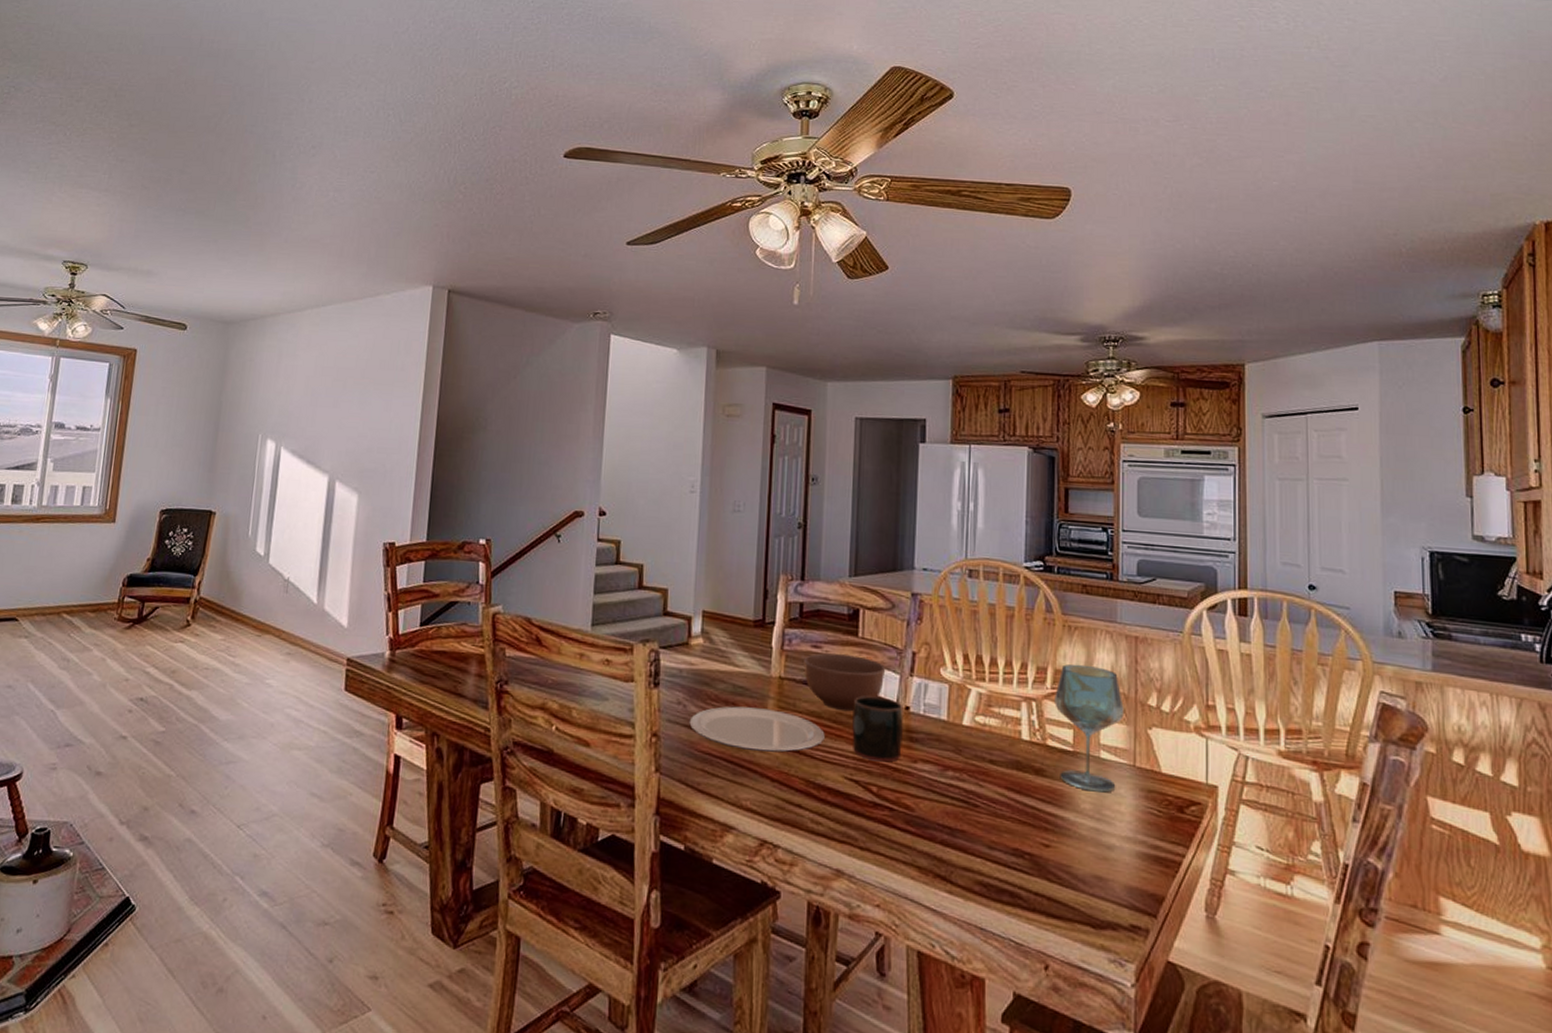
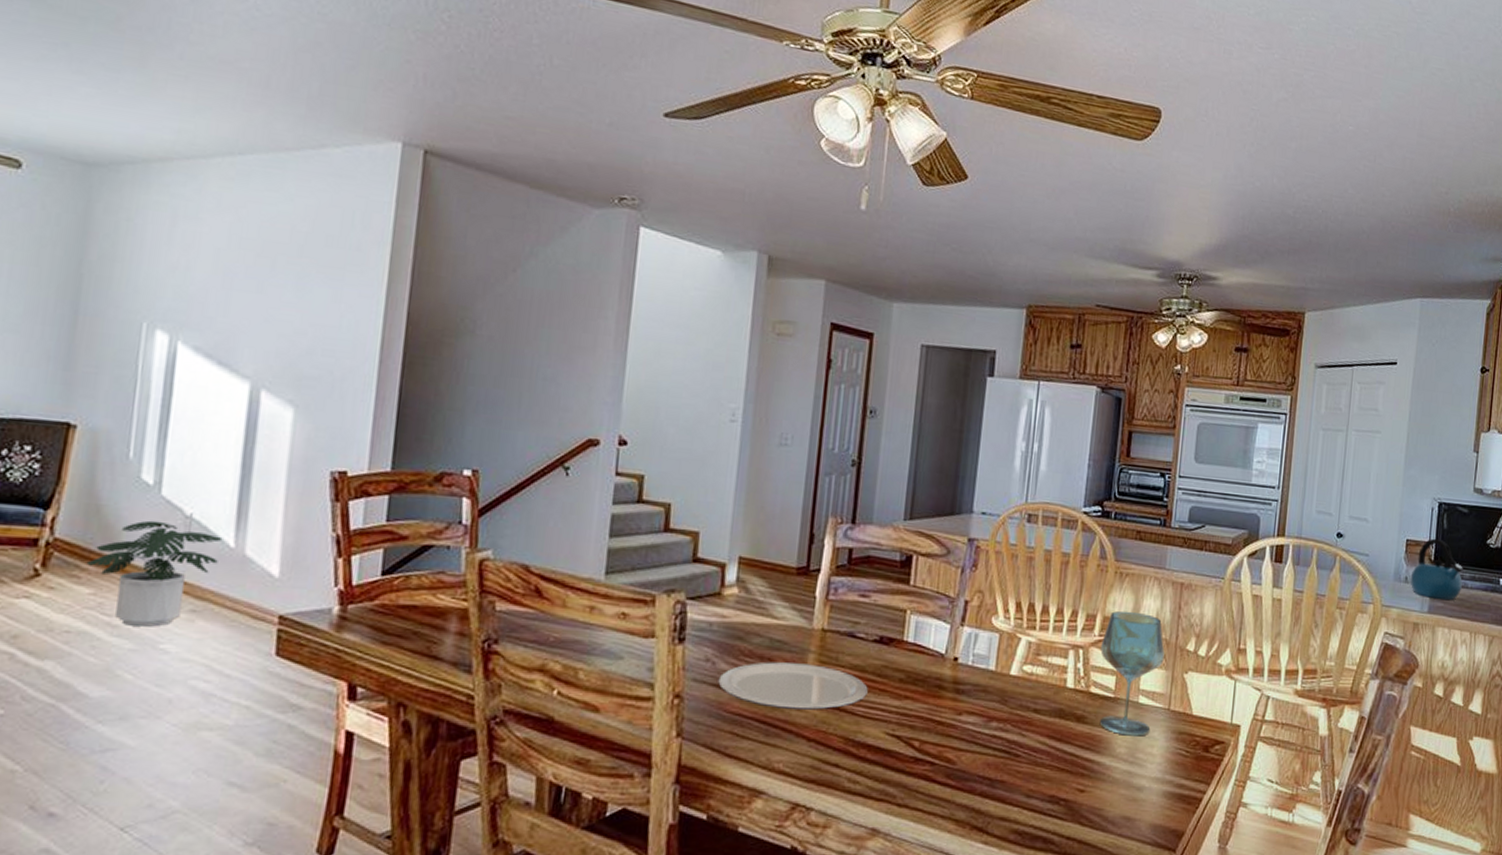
potted plant: none [219,583,309,666] -> present [86,520,223,627]
bowl: present [804,653,886,711] -> none [849,602,937,663]
mug: present [852,695,903,762] -> none [896,647,952,716]
kettle: none [1404,590,1472,658] -> present [1410,538,1463,601]

